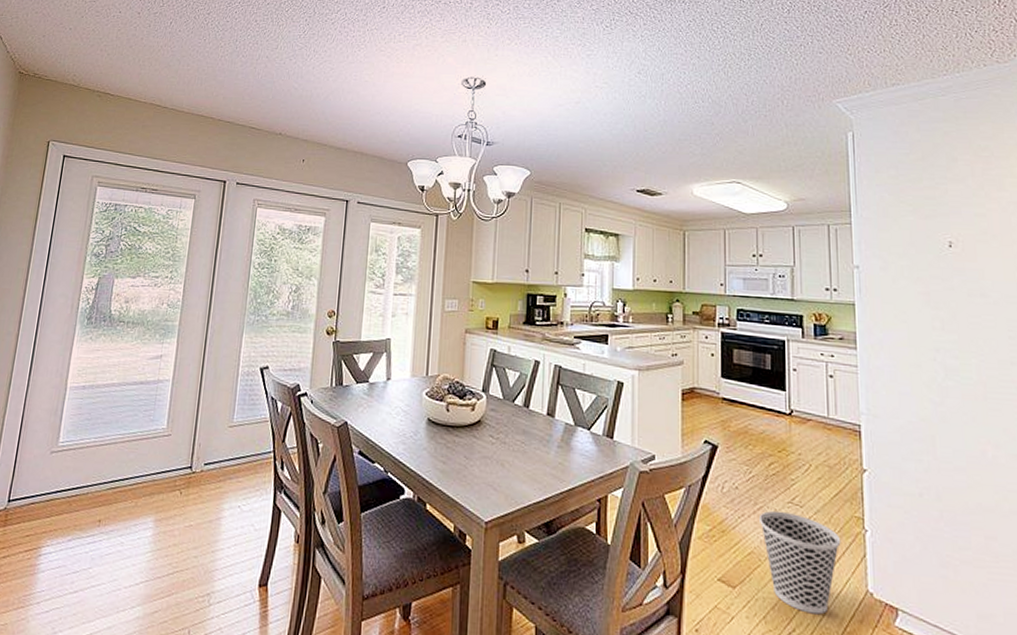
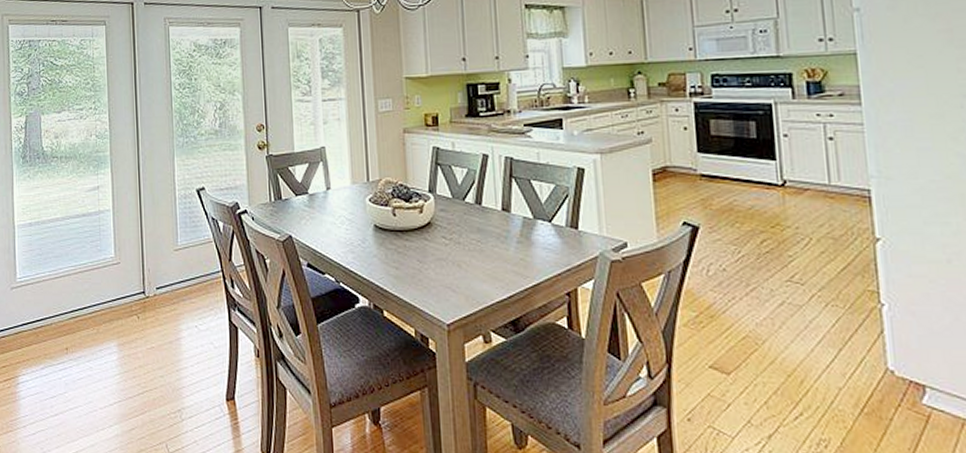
wastebasket: present [760,510,841,615] -> none [753,290,853,397]

